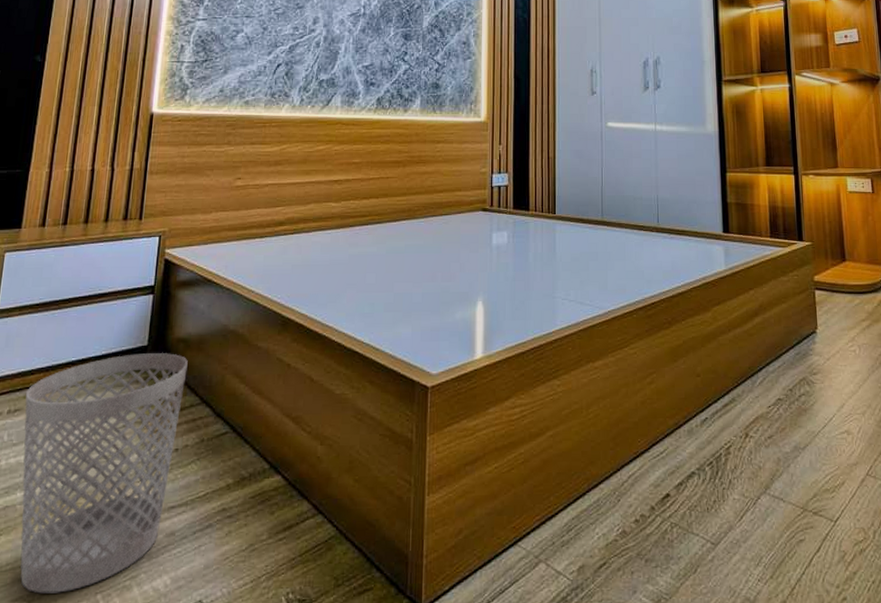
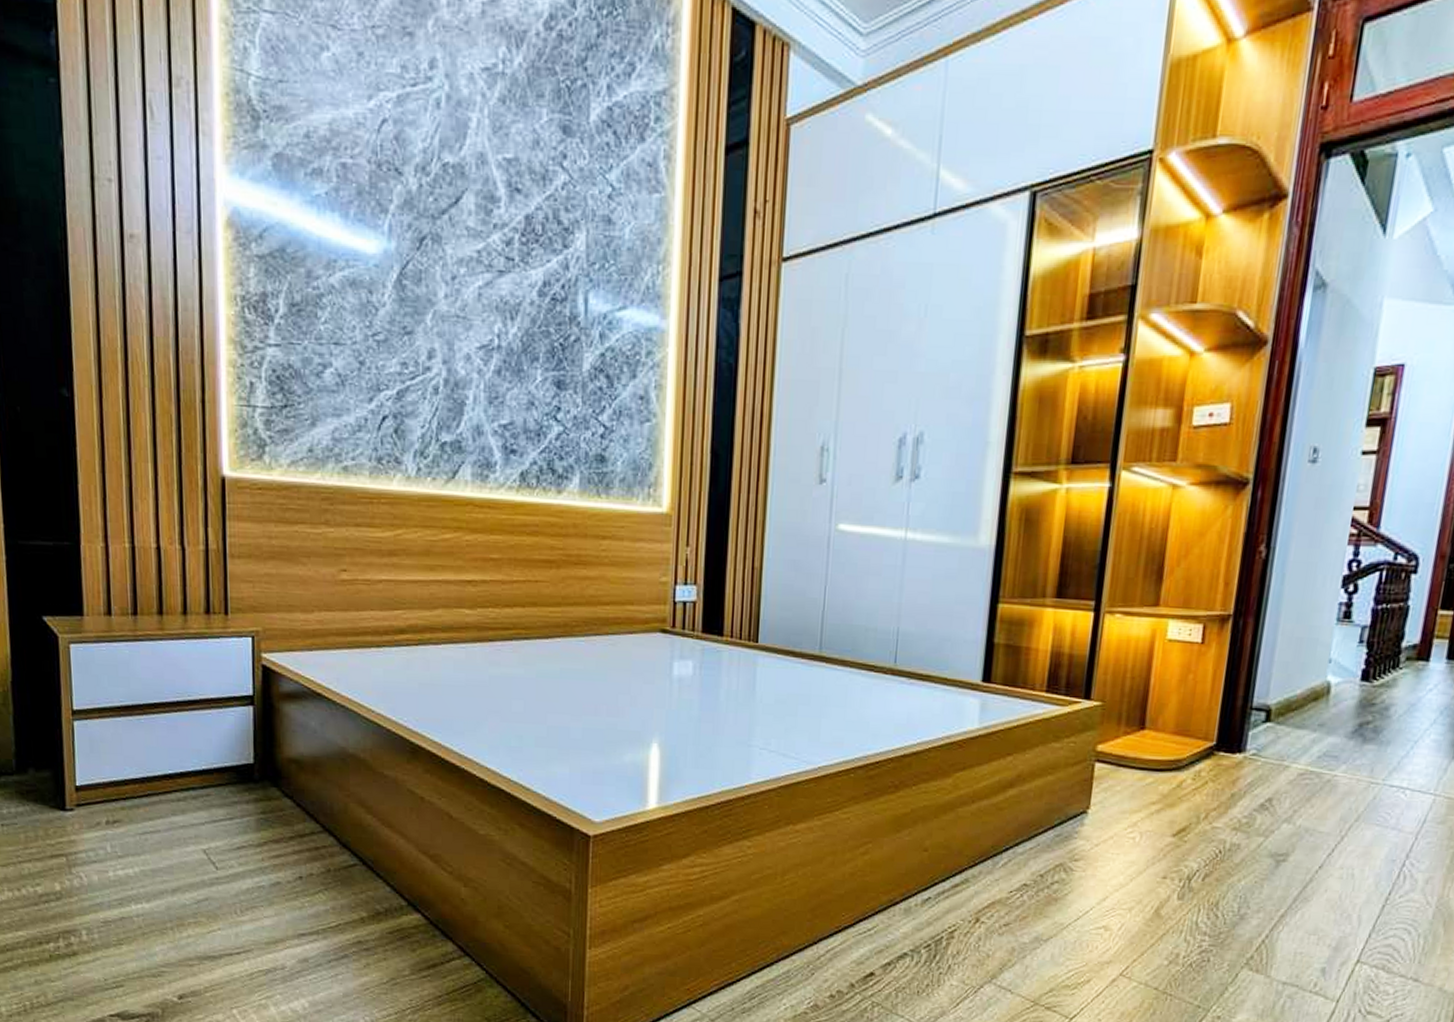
wastebasket: present [20,352,188,594] -> none [122,771,303,1004]

